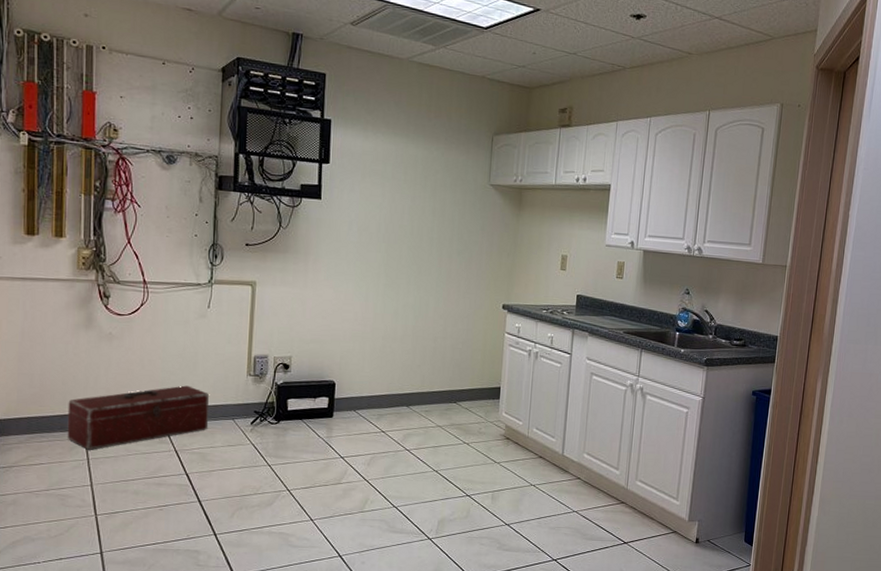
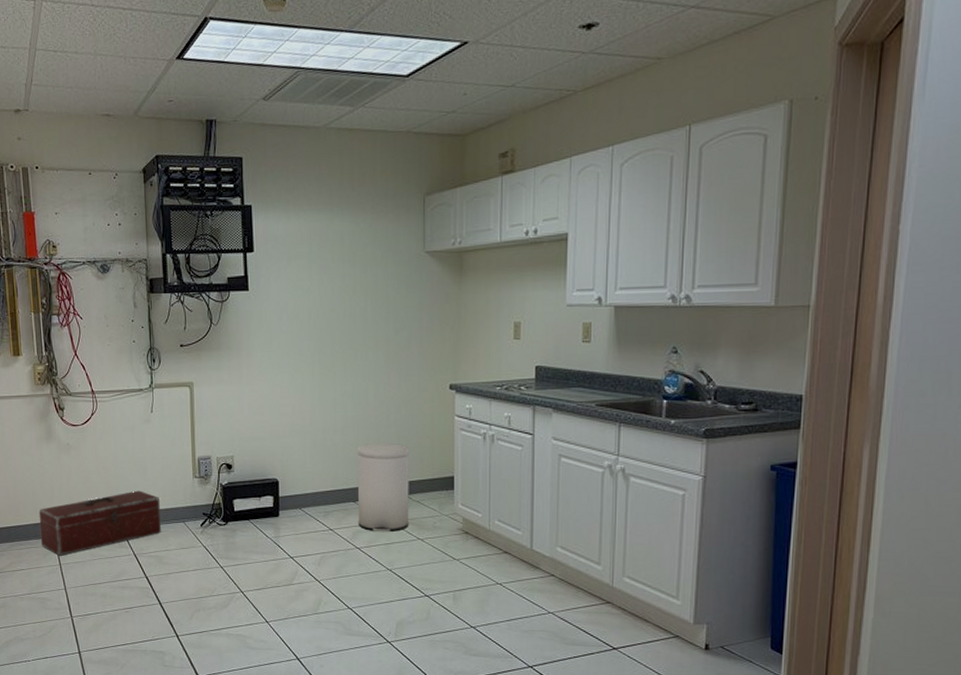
pedal bin: none [409,352,462,436] -> present [357,442,409,533]

